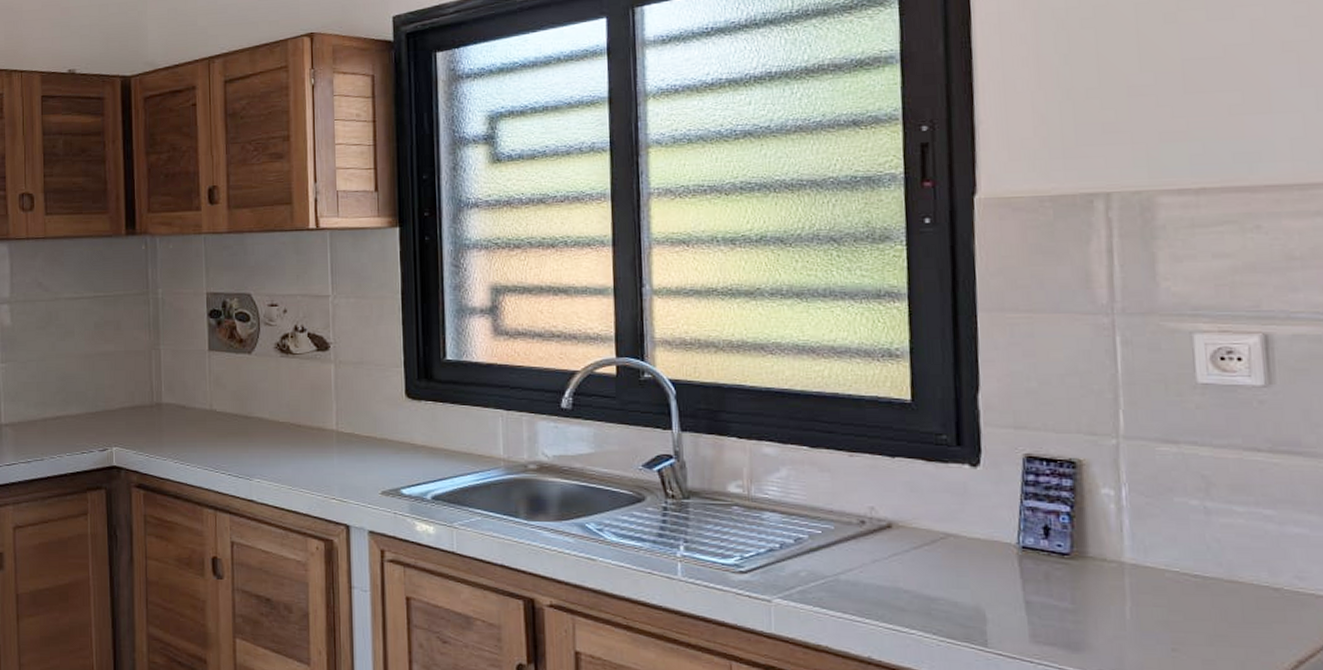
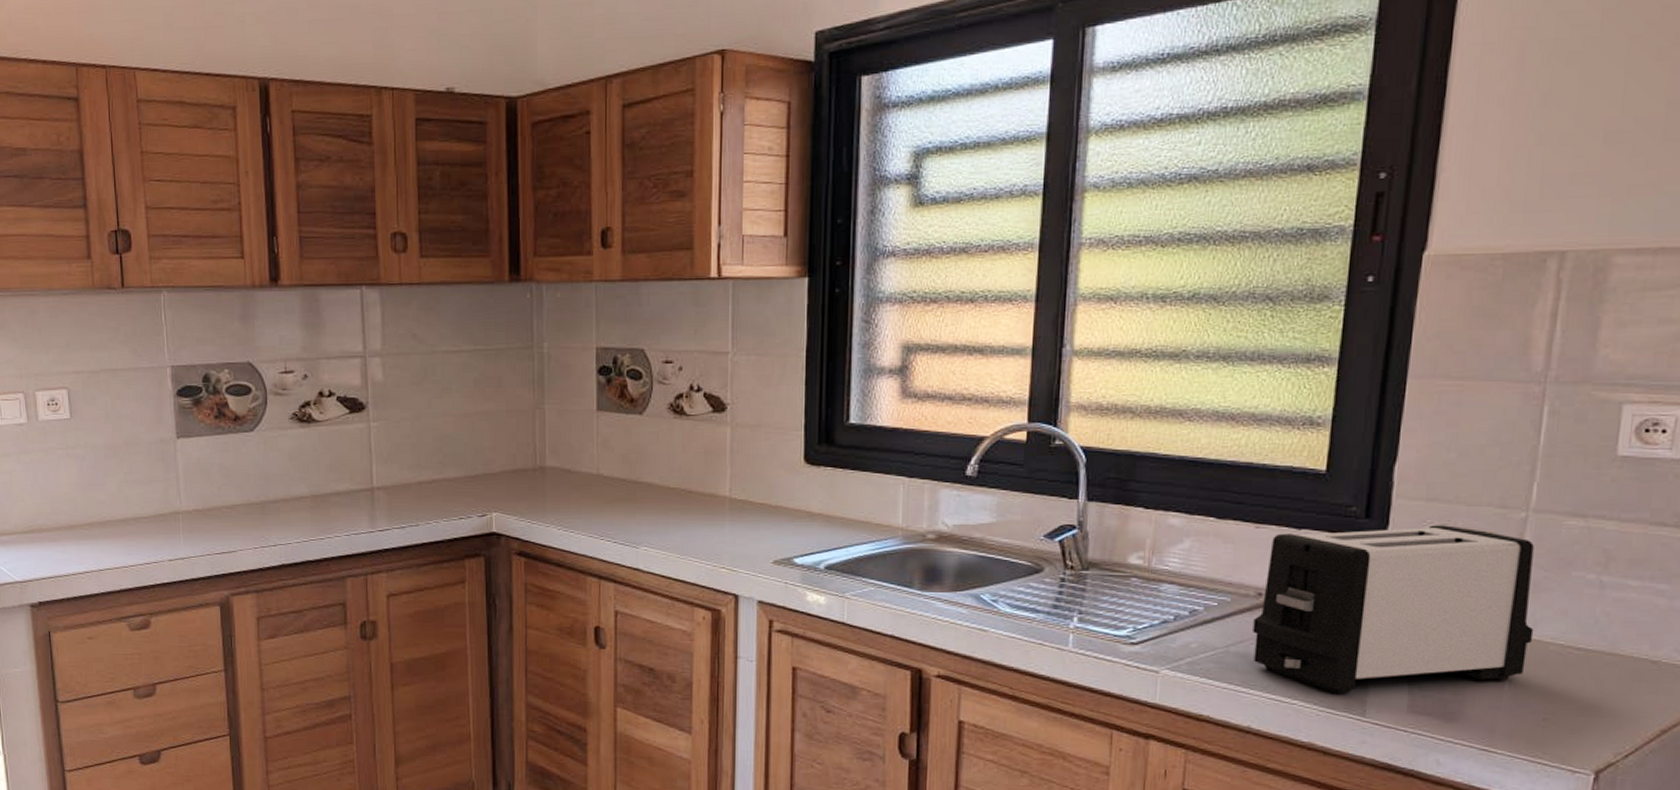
toaster: none [859,452,1147,623] -> present [1252,525,1534,694]

